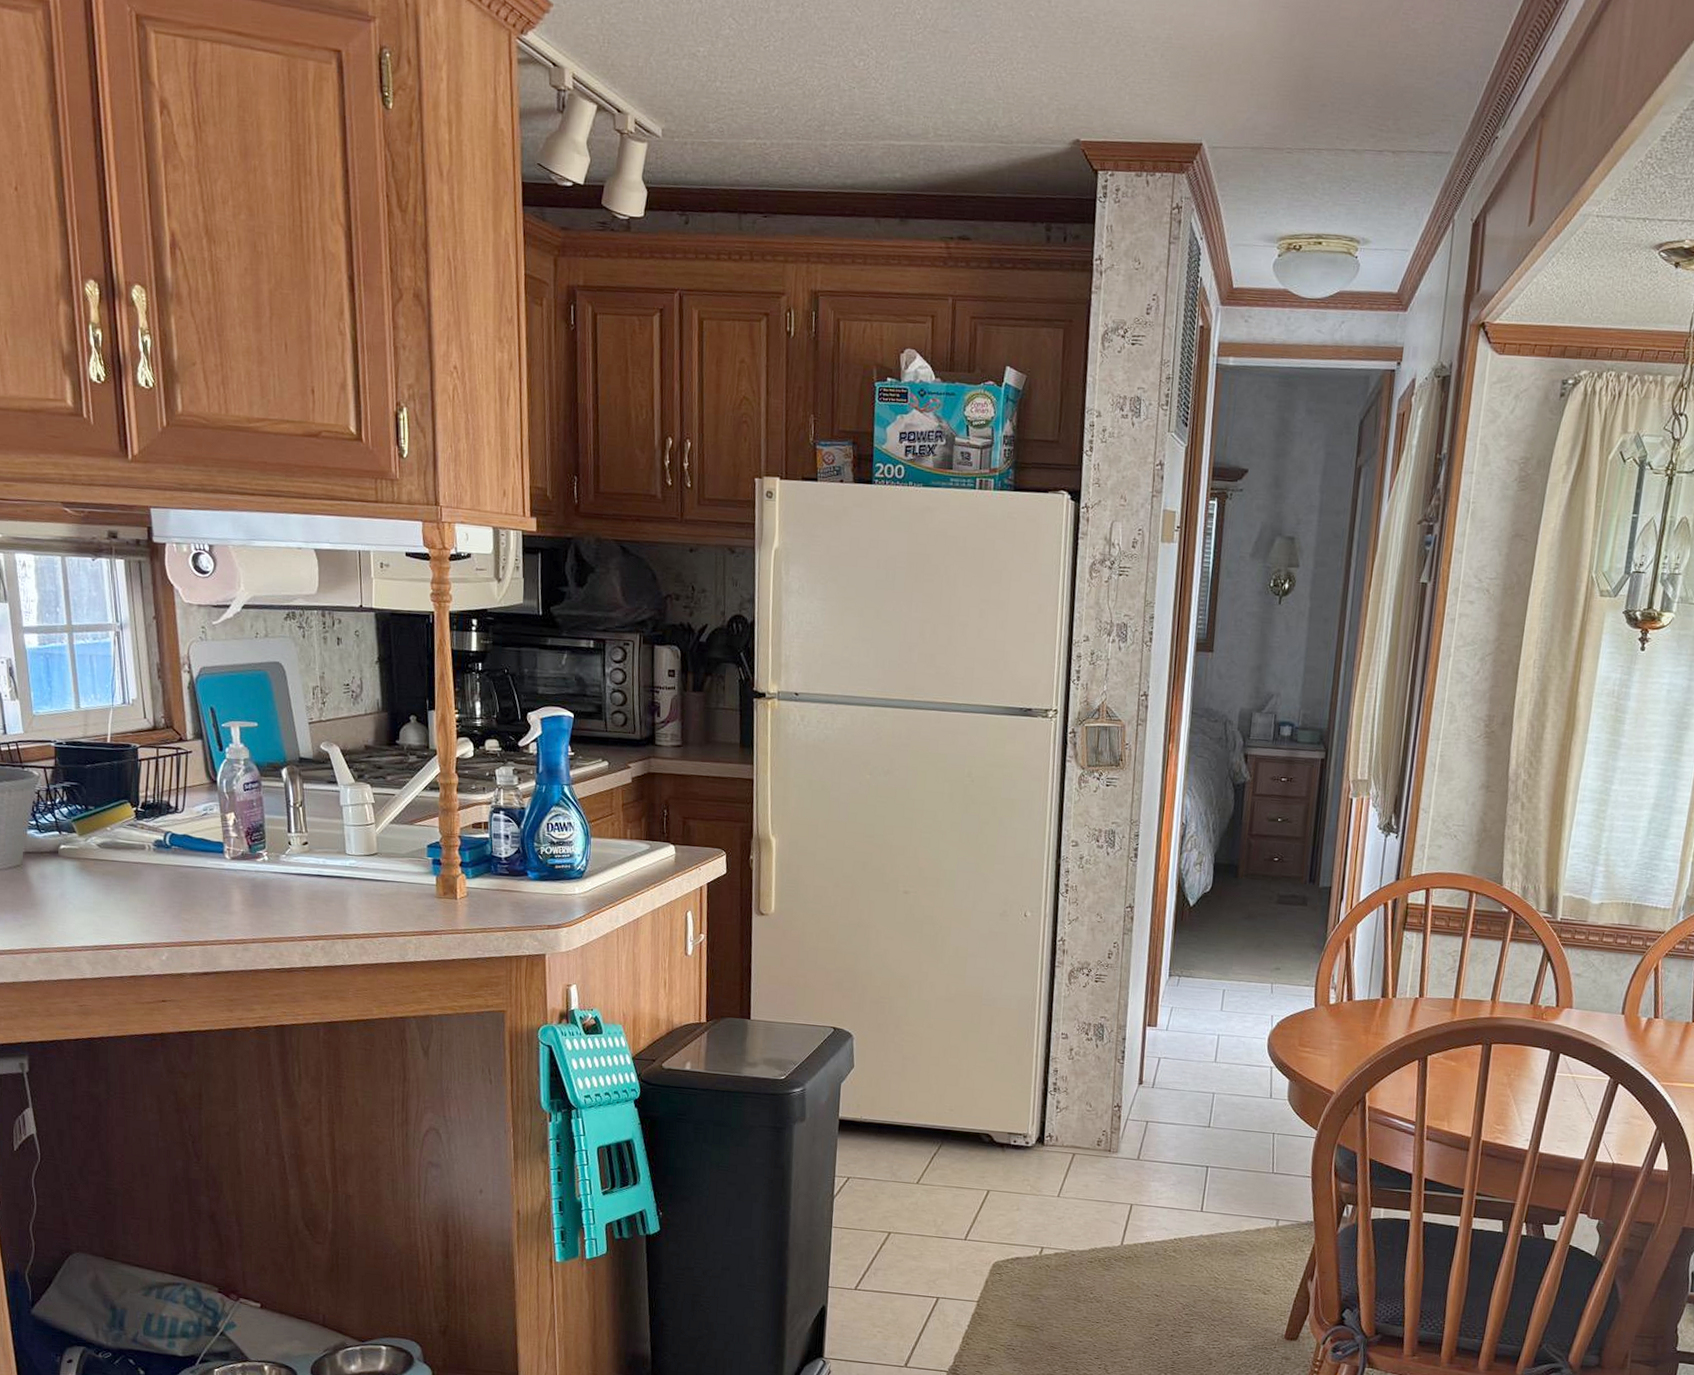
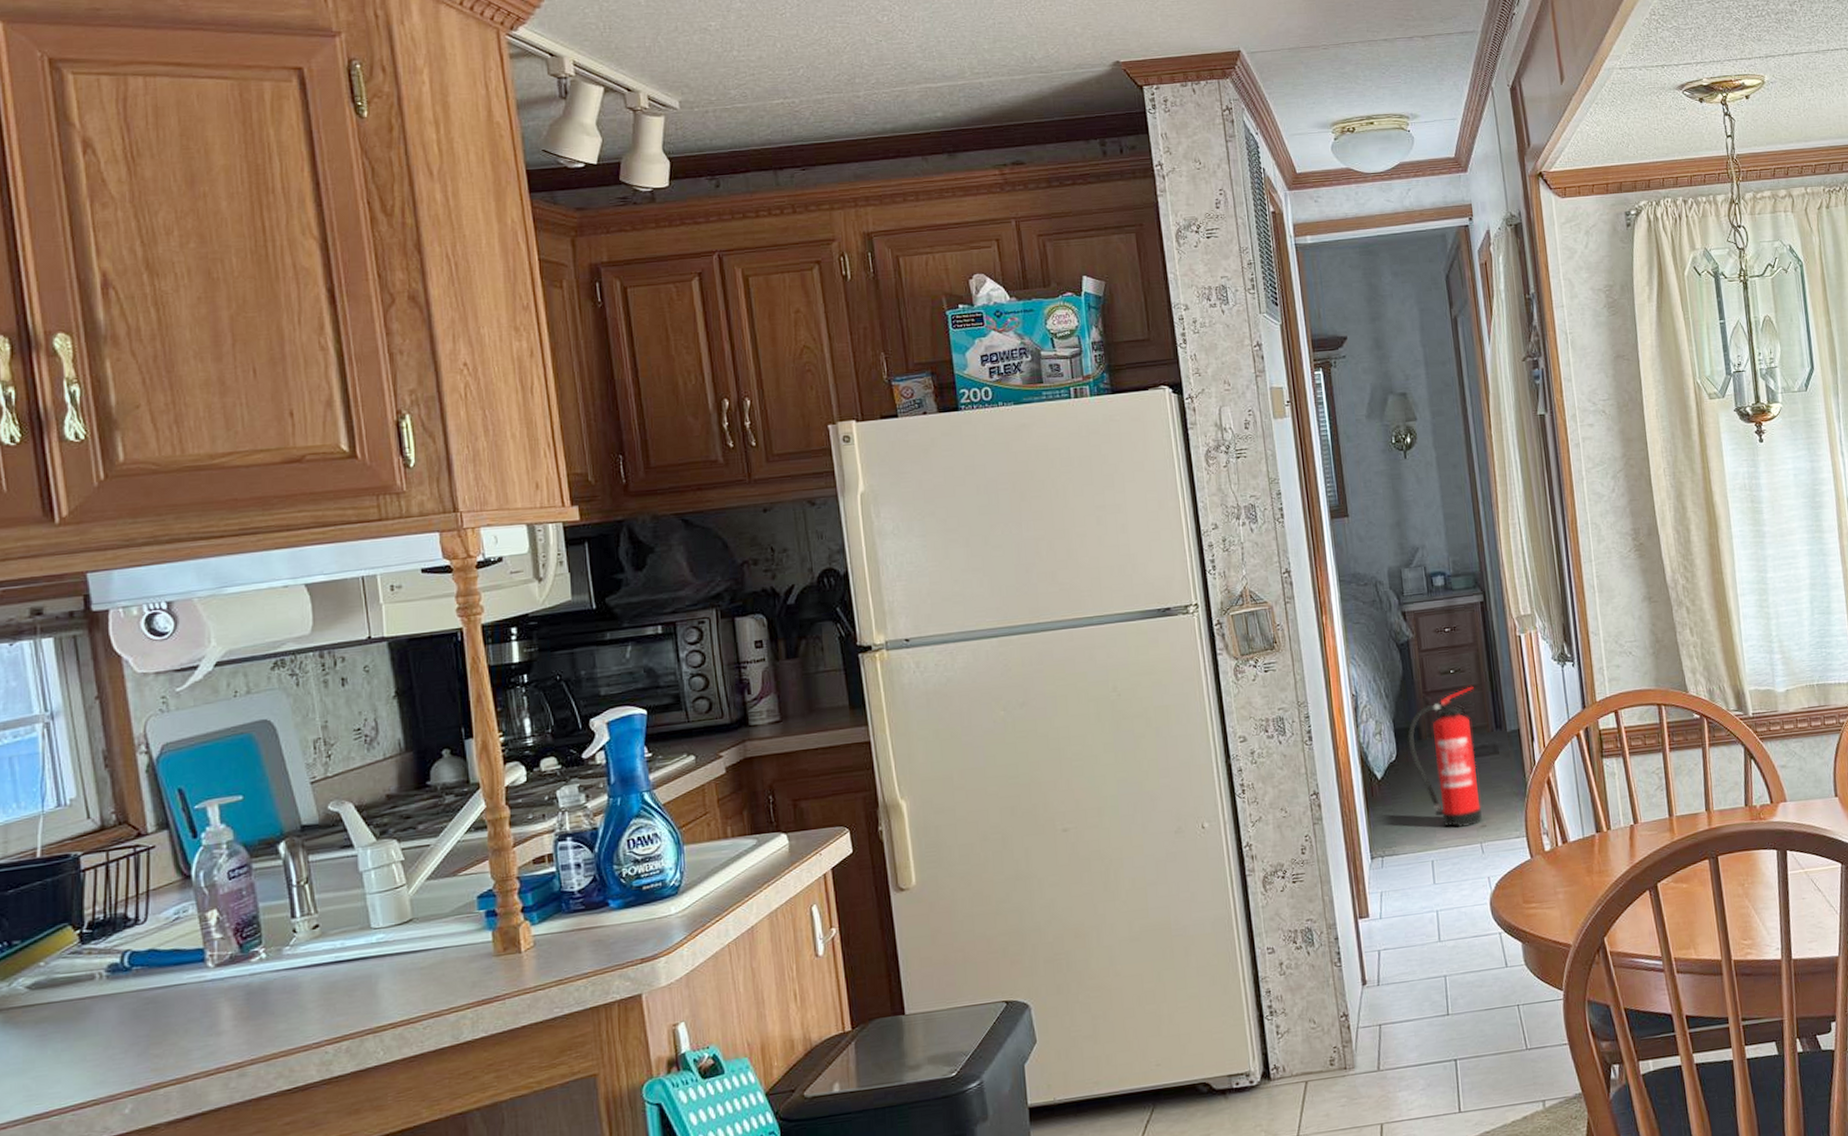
fire extinguisher: none [1224,837,1297,966] -> present [1407,686,1482,828]

